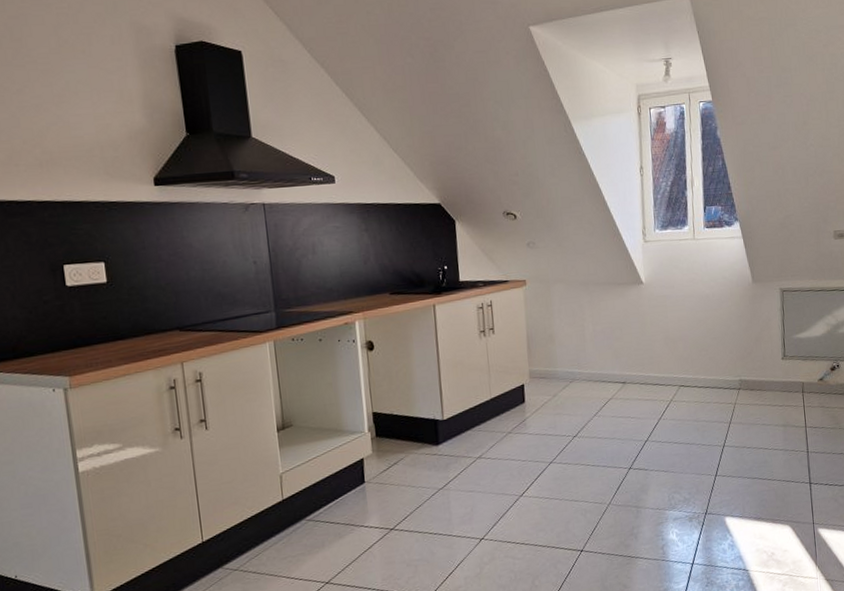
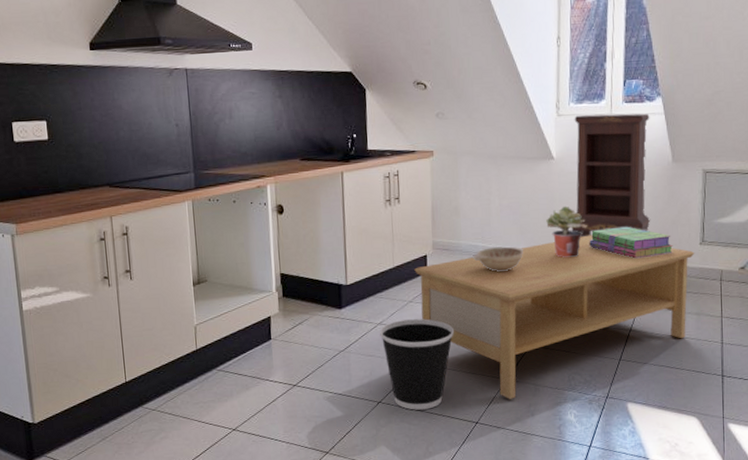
wastebasket: none [479,449,556,544] -> present [380,318,455,410]
coffee table: none [512,355,778,524] -> present [414,235,695,399]
decorative bowl: none [570,371,620,397] -> present [473,246,524,272]
potted plant: none [639,328,678,379] -> present [546,206,587,258]
cabinet: none [660,237,737,359] -> present [571,113,651,238]
stack of books: none [680,345,758,376] -> present [589,226,673,259]

